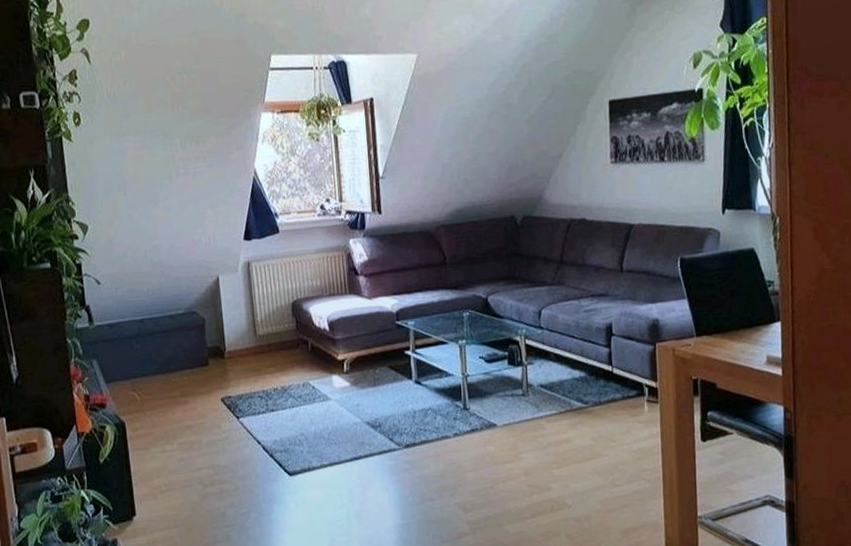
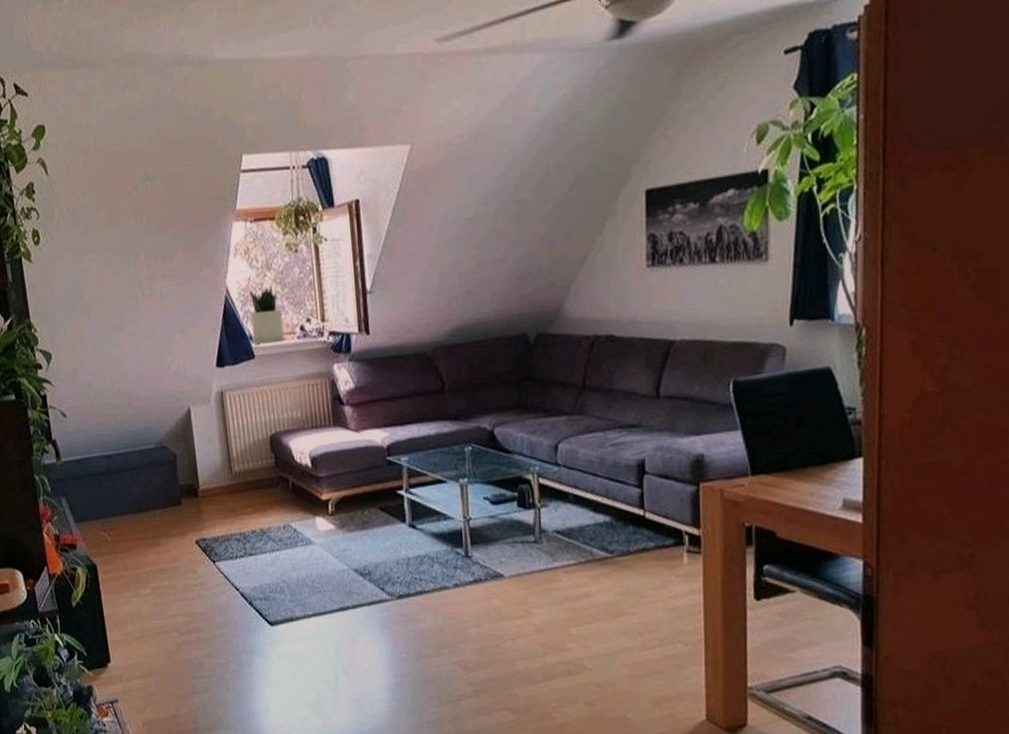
planter: none [275,170,309,221] -> present [249,287,288,345]

